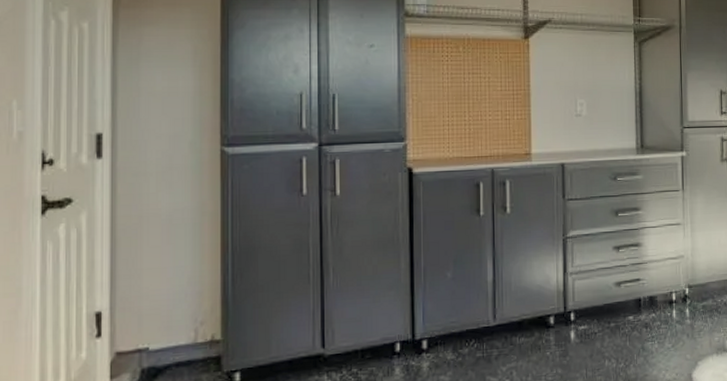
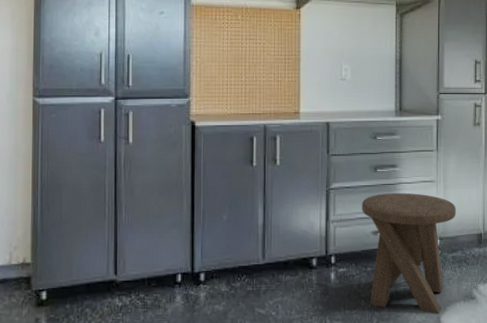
music stool: none [602,238,706,370] -> present [361,192,457,314]

